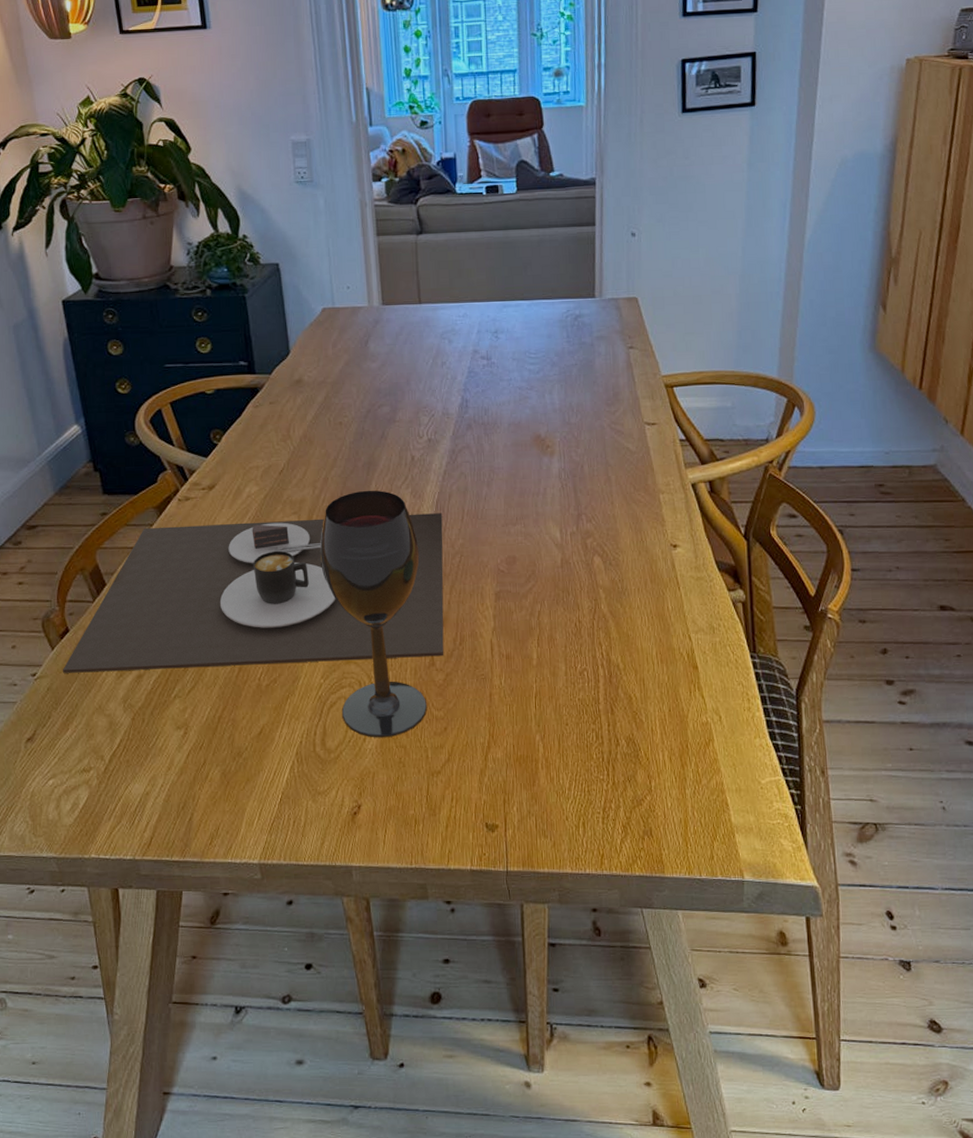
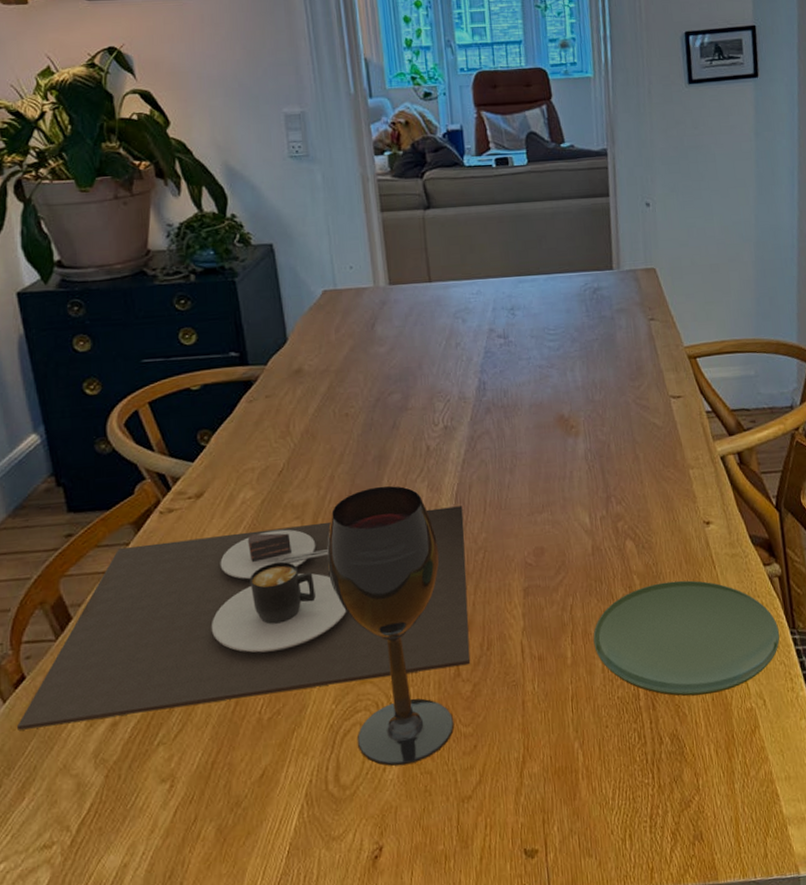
plate: none [558,598,740,706] -> present [593,580,780,697]

